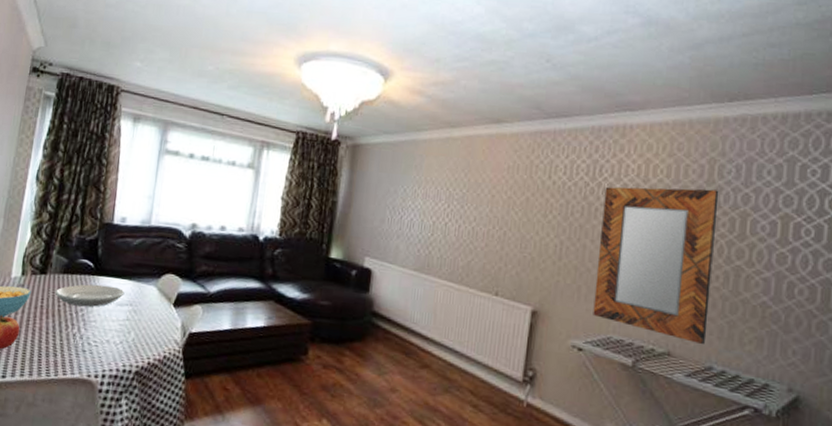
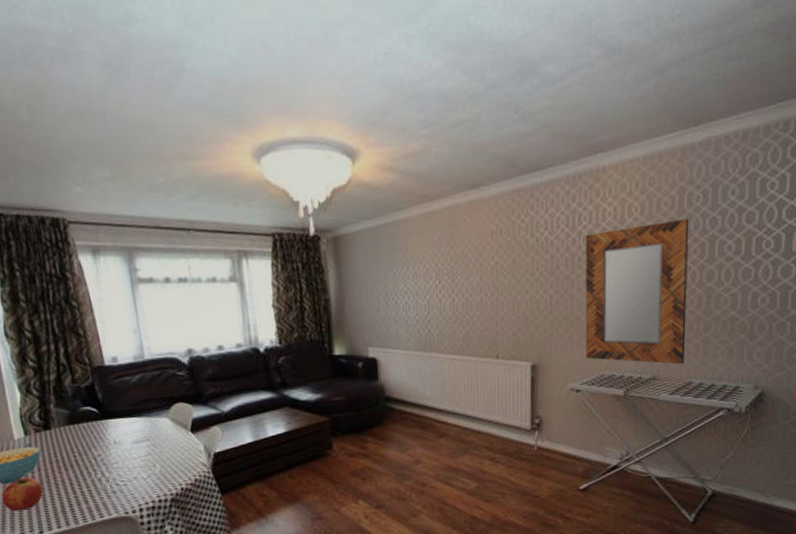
plate: present [54,284,125,307] -> none [65,426,139,453]

